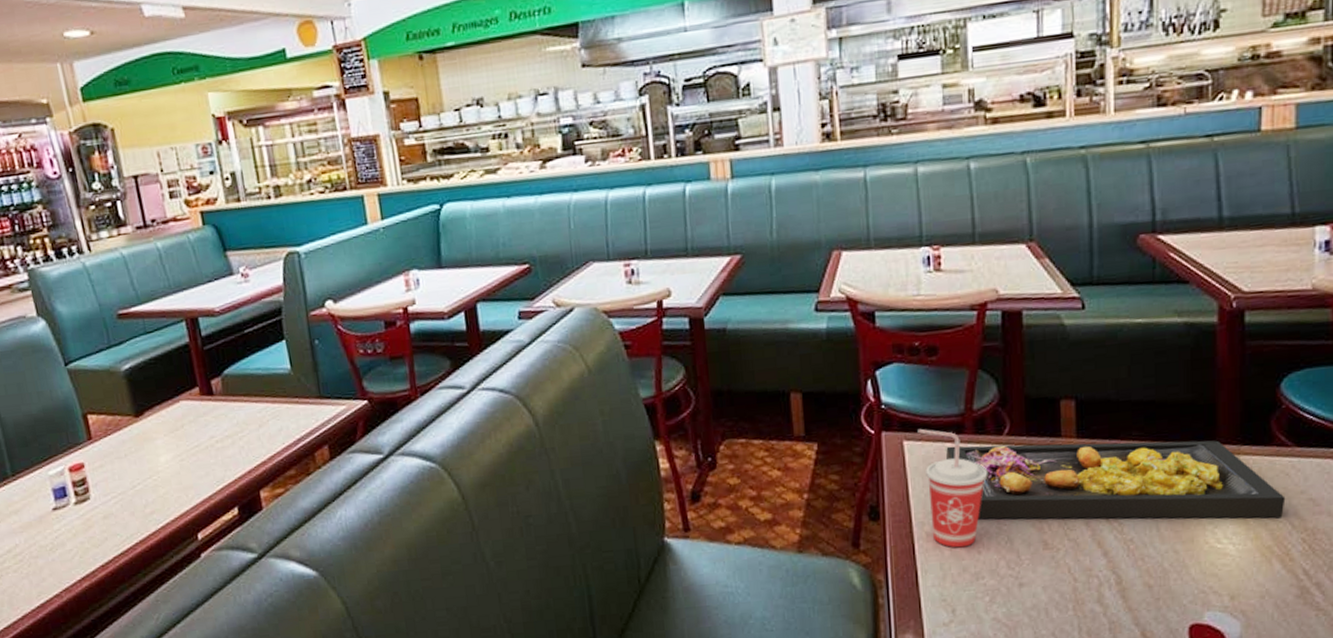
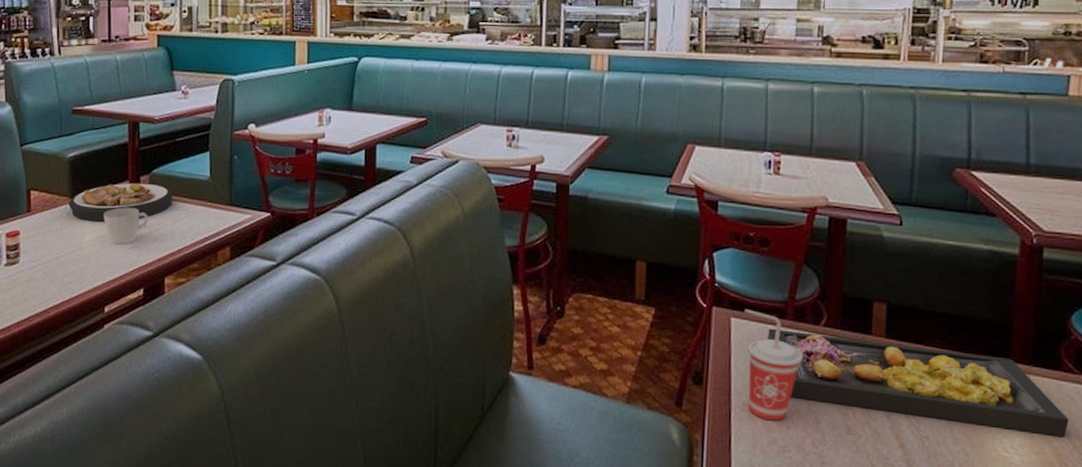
plate: none [133,386,253,440] -> present [68,183,174,222]
cup: none [176,417,230,462] -> present [103,207,149,245]

